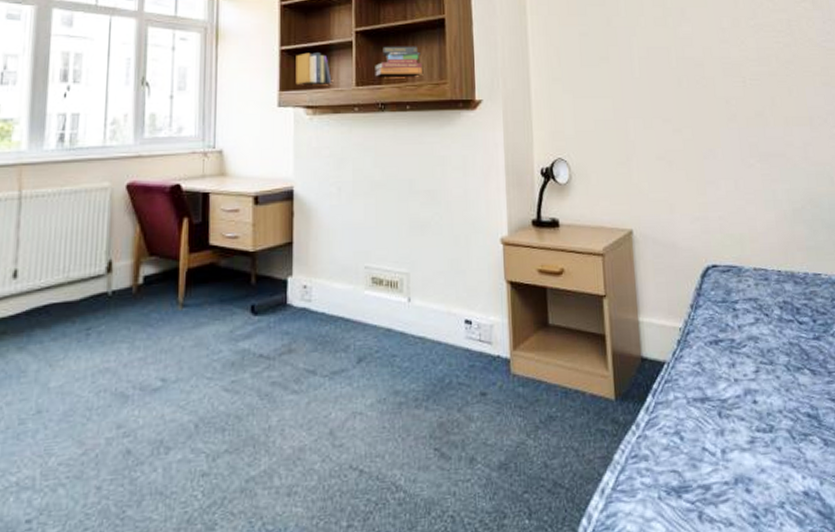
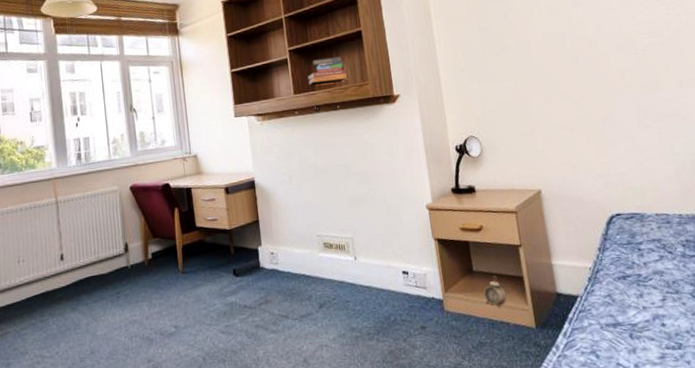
books: present [295,52,332,86] -> none [244,71,275,98]
alarm clock: none [559,332,585,373] -> present [484,276,507,308]

